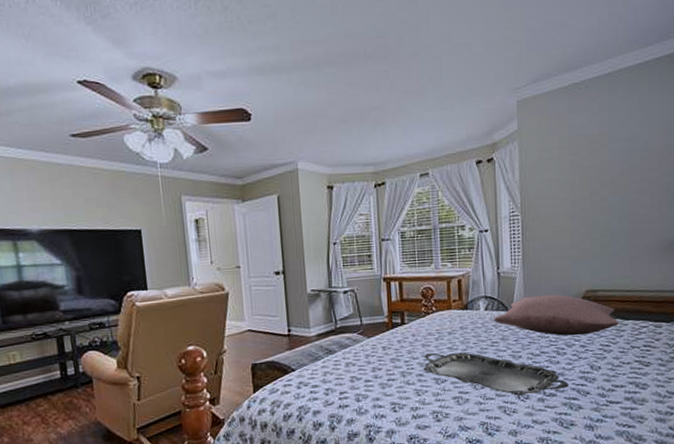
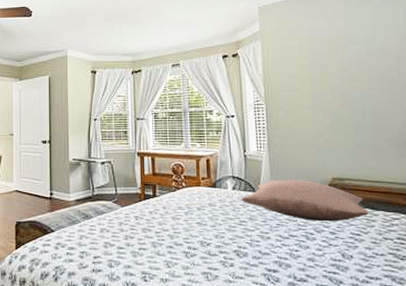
serving tray: present [423,352,570,396] -> none [173,226,321,278]

